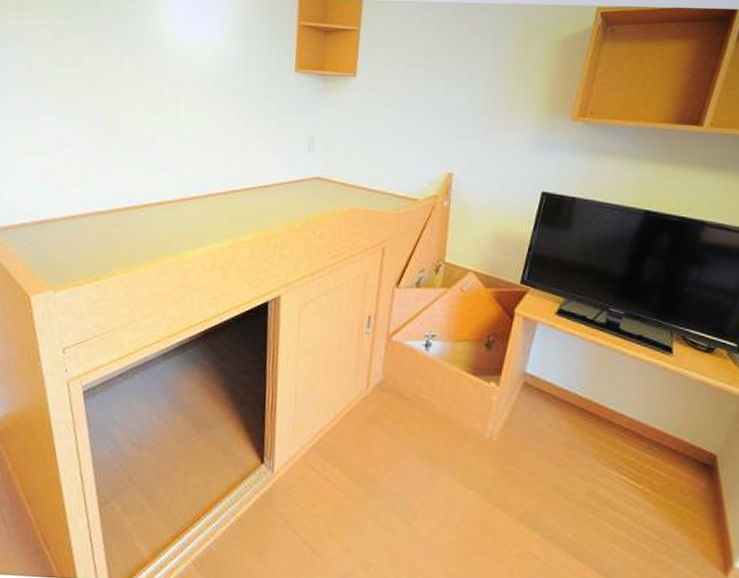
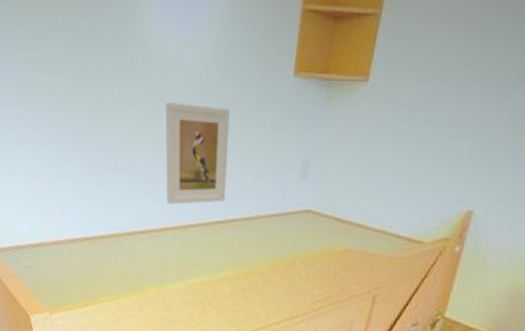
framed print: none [182,91,242,177] -> present [165,102,230,205]

